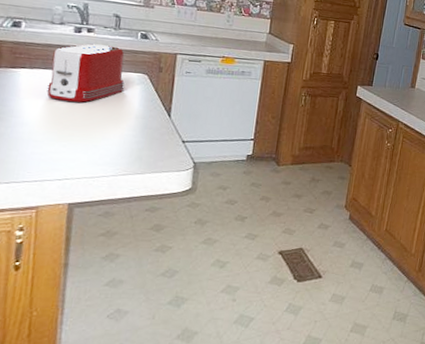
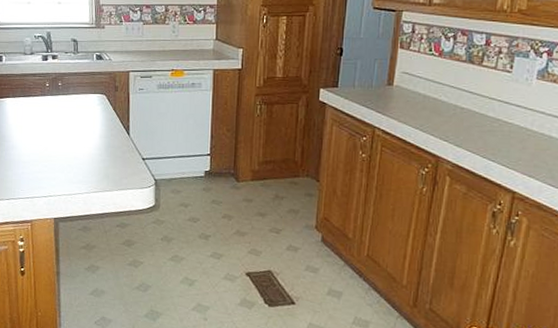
toaster: present [46,44,125,103] -> none [26,70,87,125]

